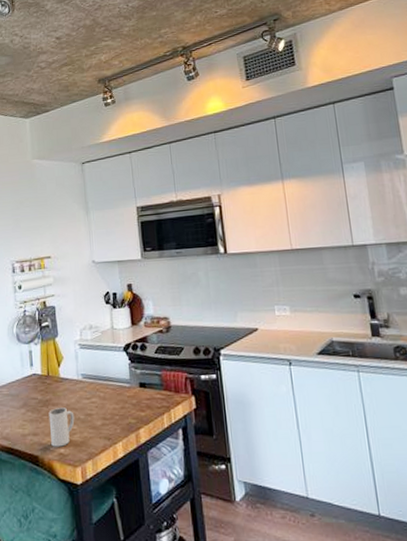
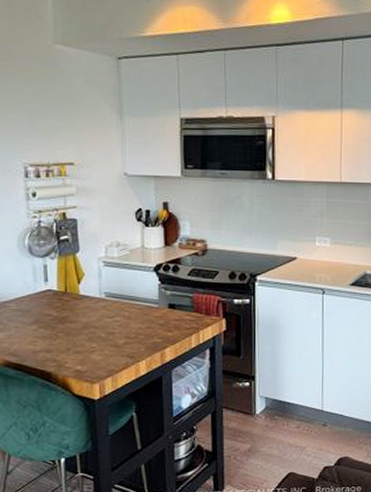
mug: present [48,408,75,447] -> none [65,325,95,364]

